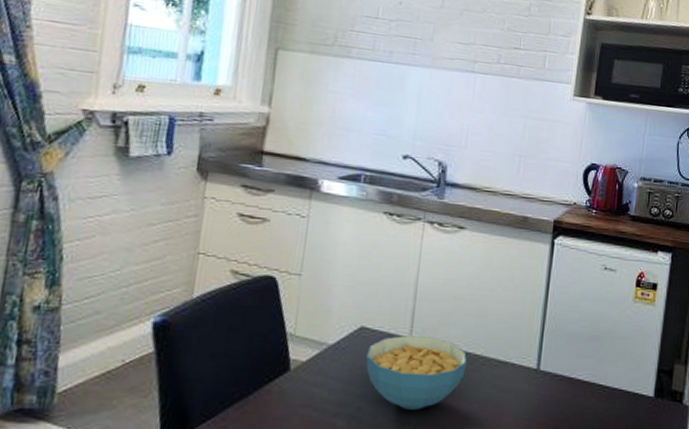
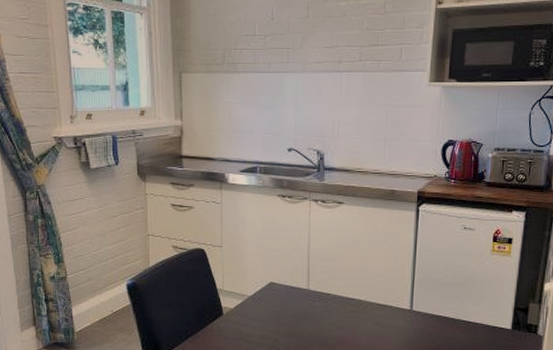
cereal bowl: present [366,335,468,410] -> none [277,288,354,341]

